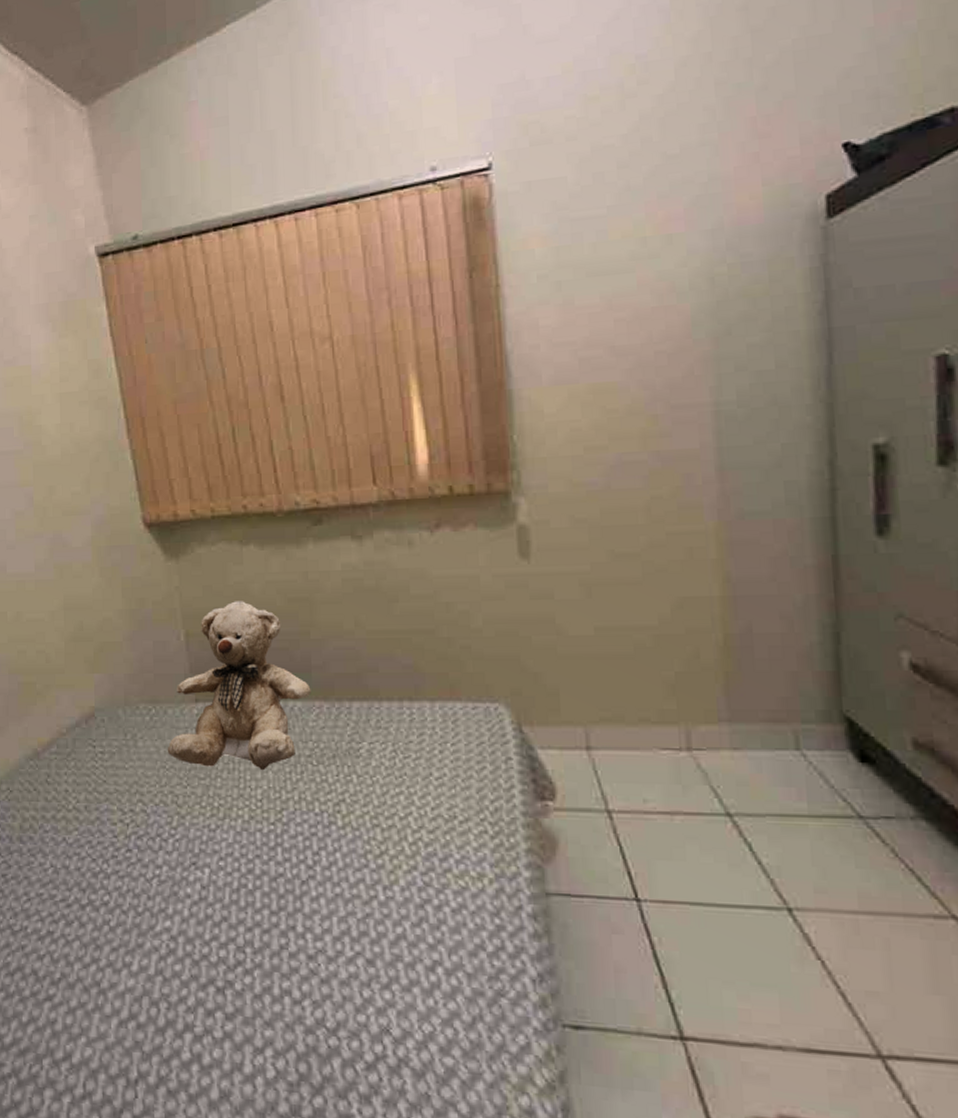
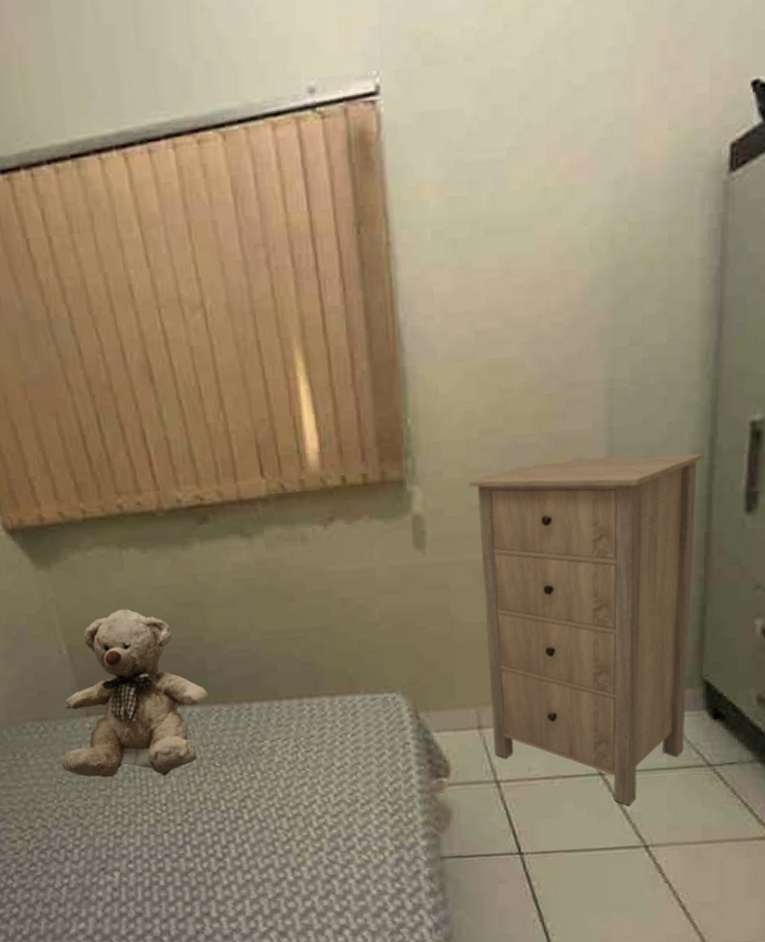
storage cabinet: none [573,474,827,857] -> present [468,453,704,806]

